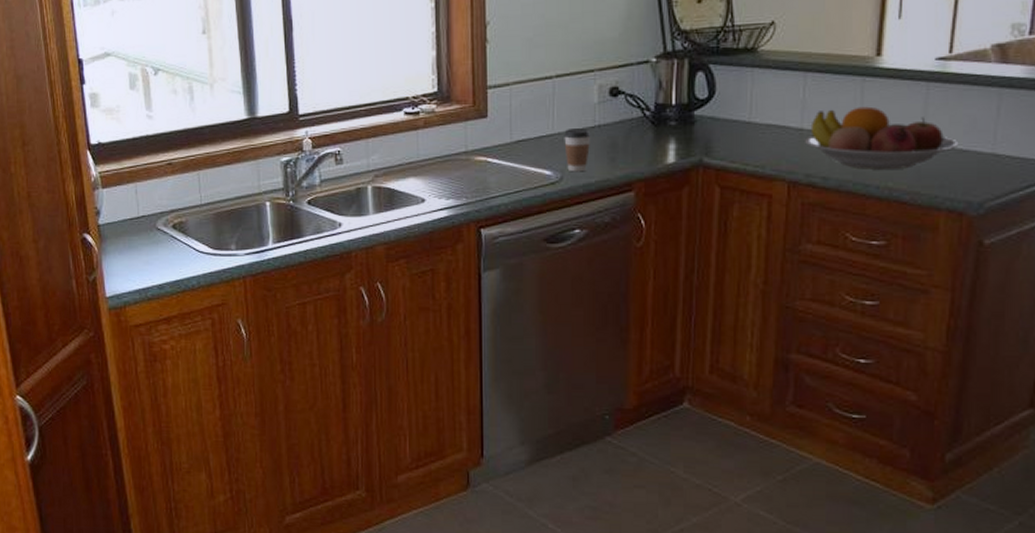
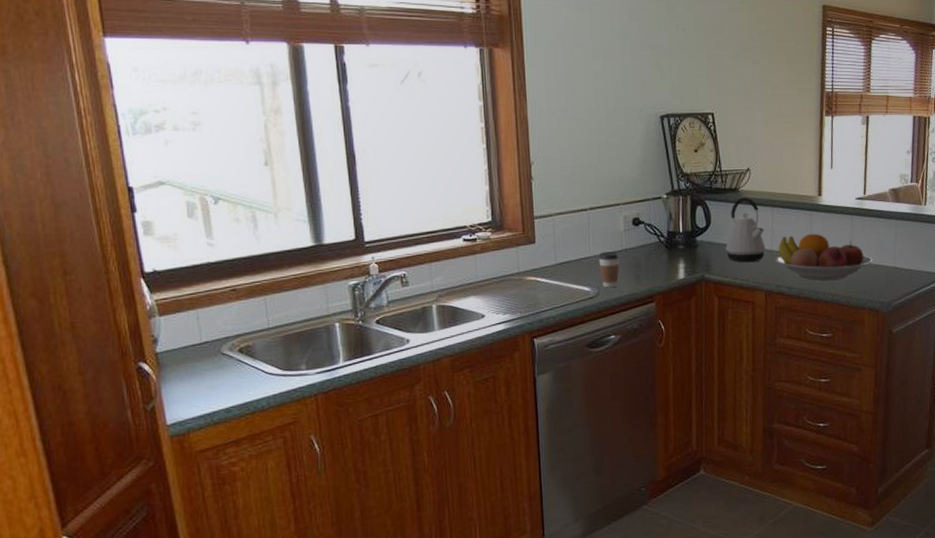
kettle: none [735,59,792,144] -> present [726,197,766,263]

